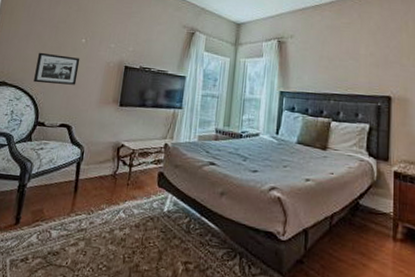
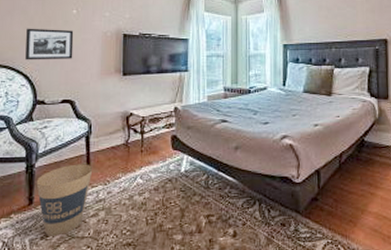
trash can: none [25,189,80,262] -> present [36,164,93,237]

